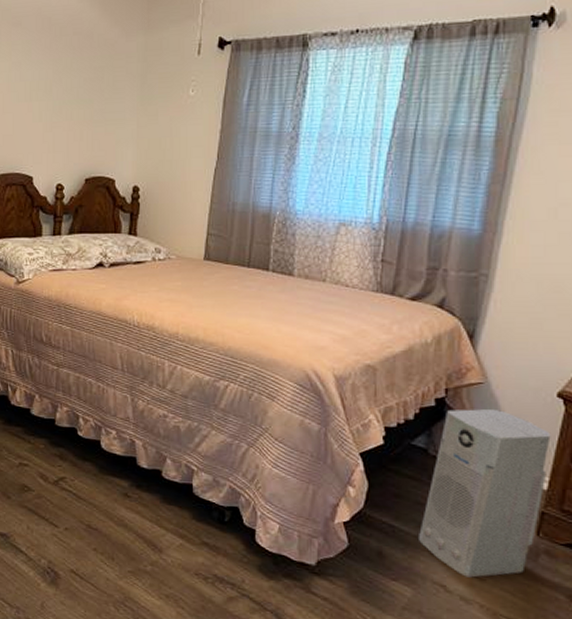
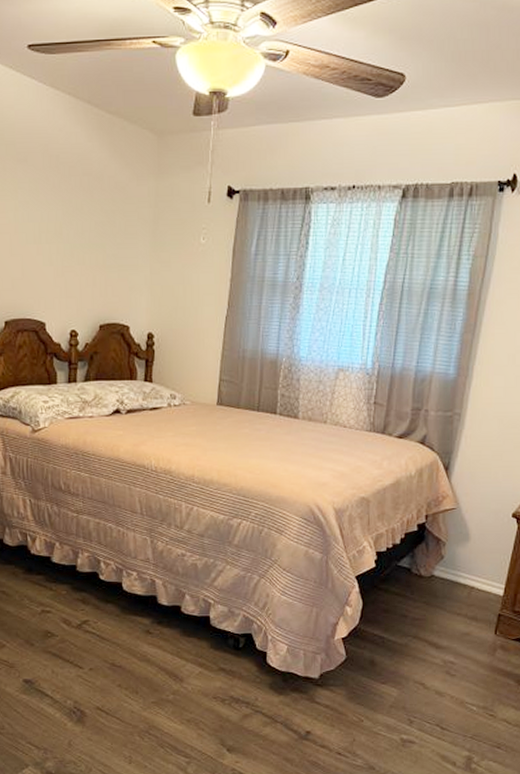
air purifier: present [419,408,551,578] -> none [404,530,507,674]

